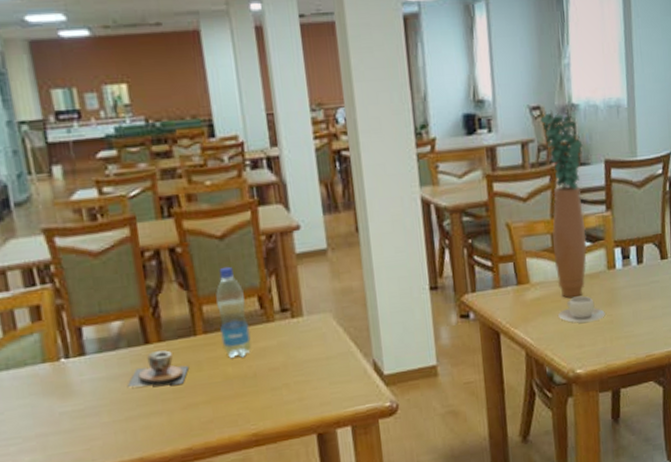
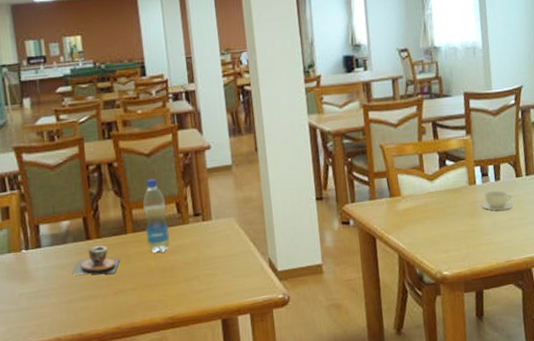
vase: present [540,106,587,299] -> none [408,49,451,210]
teacup: present [558,295,605,324] -> none [426,207,468,231]
teacup: none [621,275,657,298] -> present [481,190,513,211]

